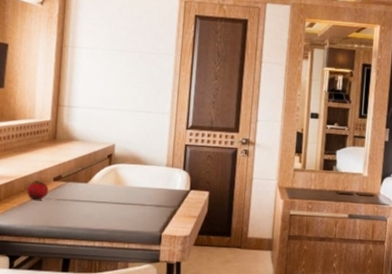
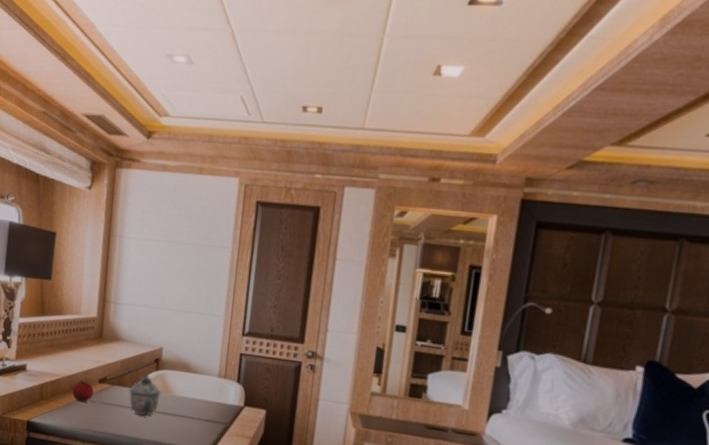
lidded jar: none [82,169,114,207] -> present [128,374,161,416]

